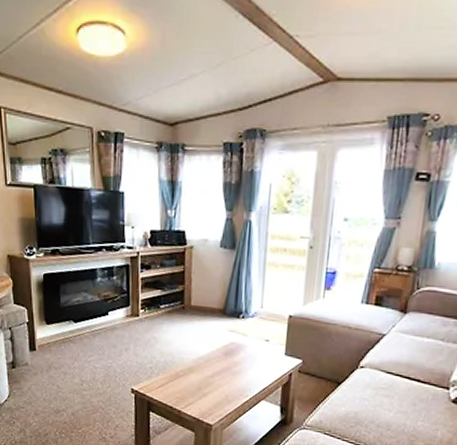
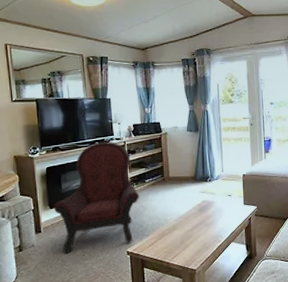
armchair: none [50,249,151,379] -> present [53,142,139,253]

